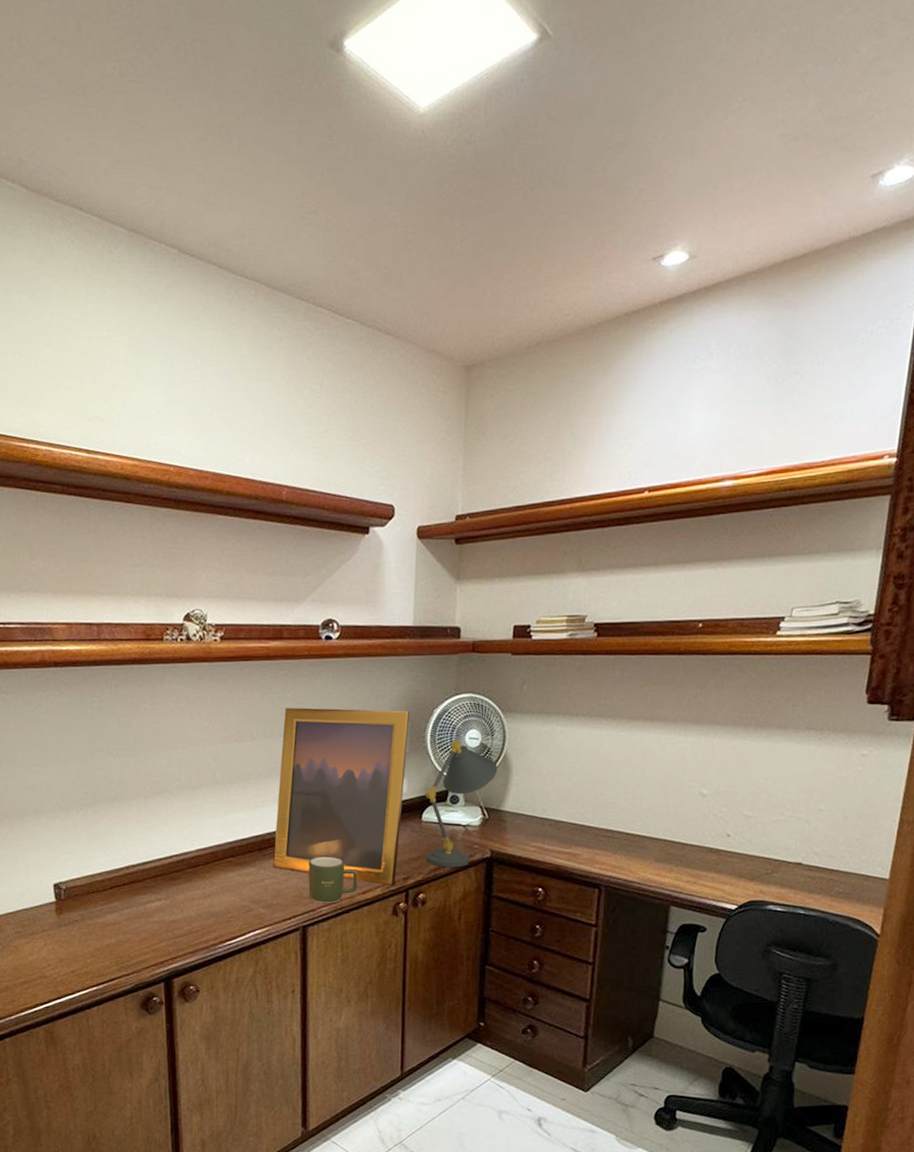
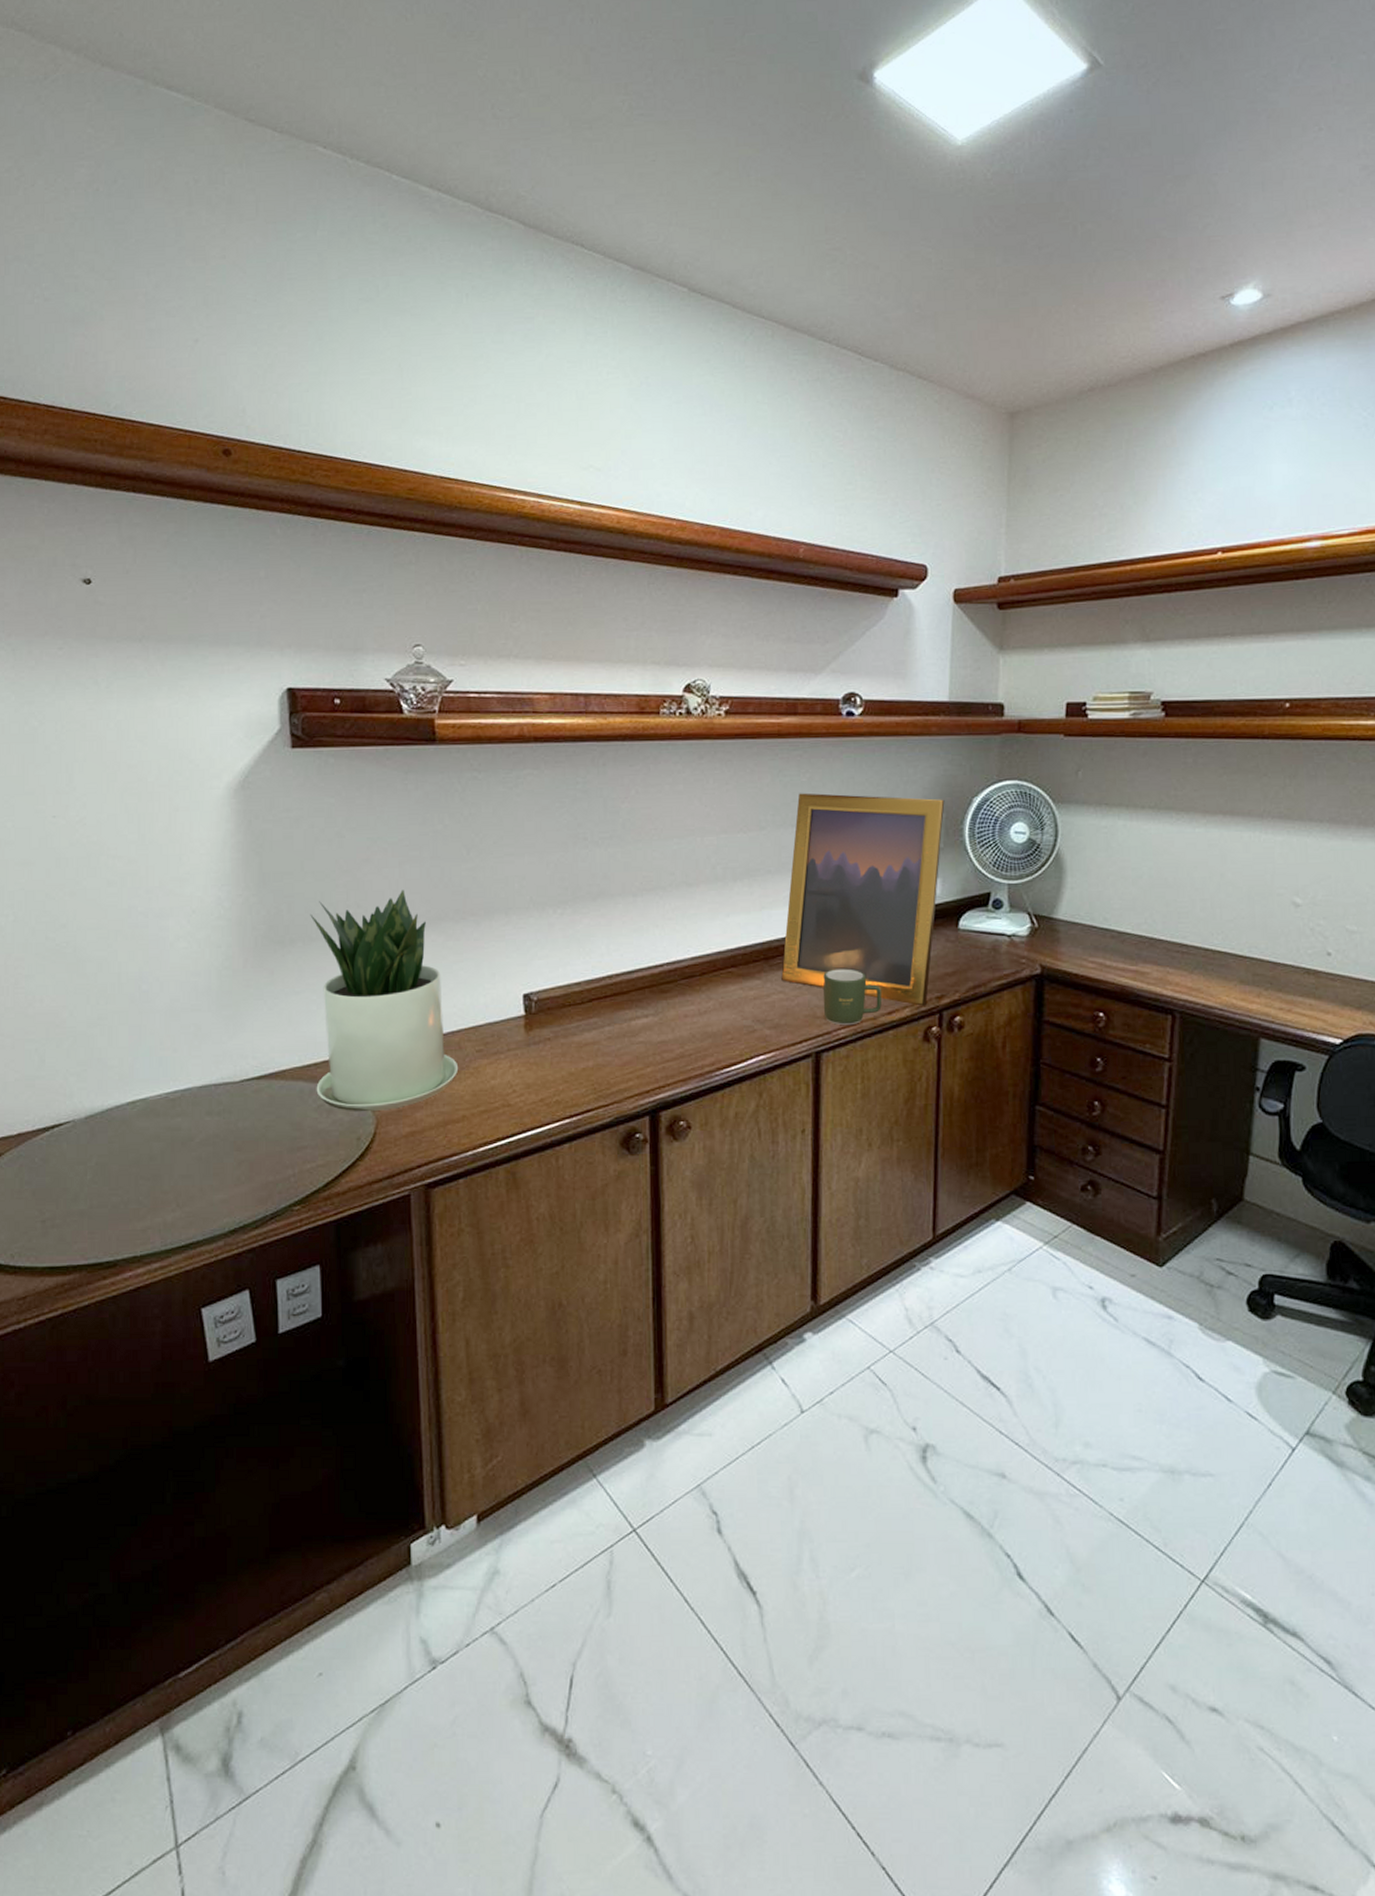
desk lamp: present [425,740,498,868] -> none [962,834,1049,985]

